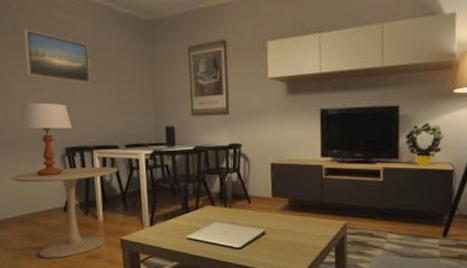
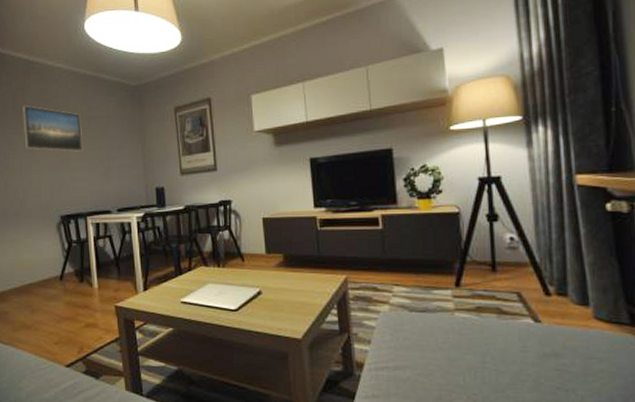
side table: present [11,166,118,258] -> none [10,232,111,329]
table lamp: present [19,103,73,176] -> none [18,173,68,246]

